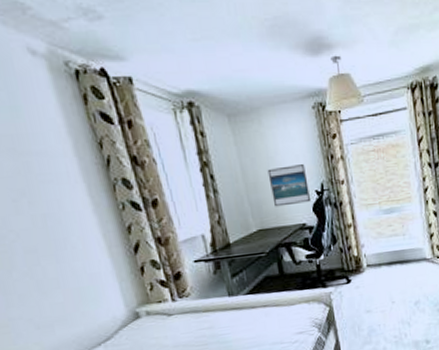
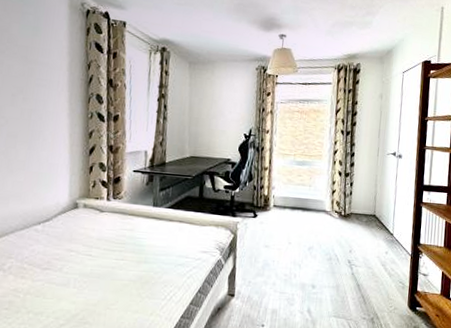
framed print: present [267,164,310,207] -> none [208,109,240,143]

